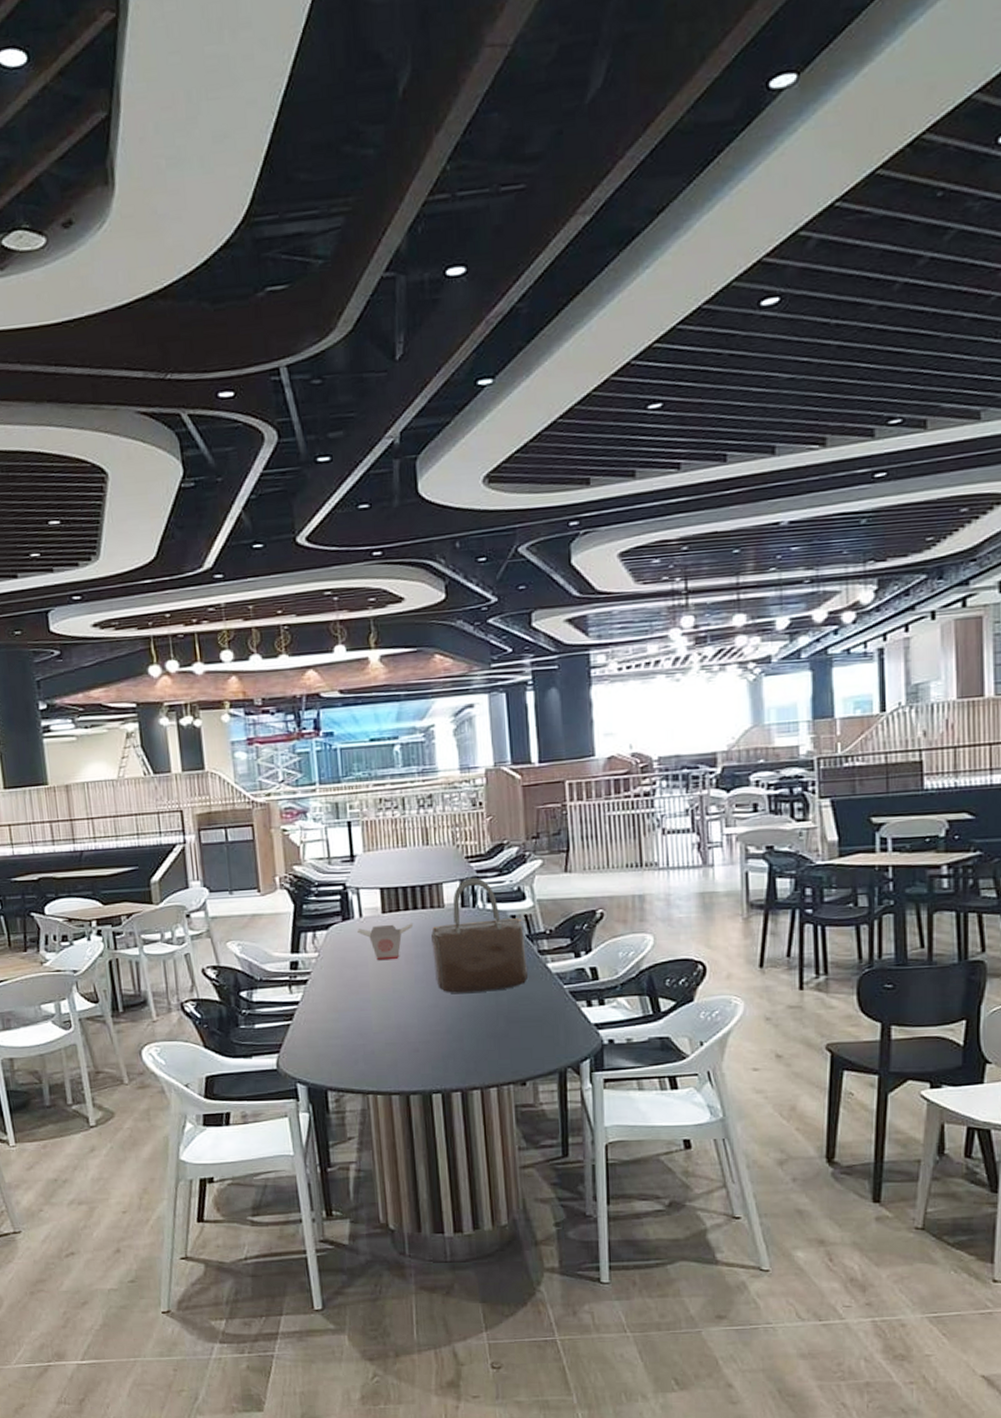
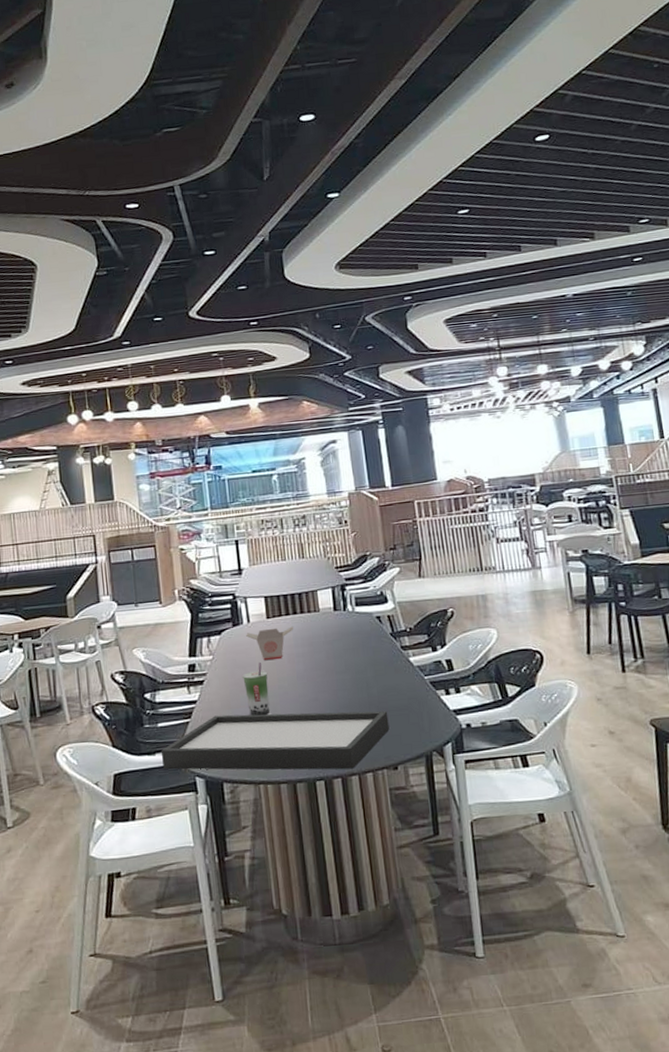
tray: none [258,1018,519,1083] -> present [160,711,390,770]
beverage cup: none [351,962,383,1021] -> present [242,663,270,716]
handbag: present [431,878,527,994] -> none [309,585,393,688]

